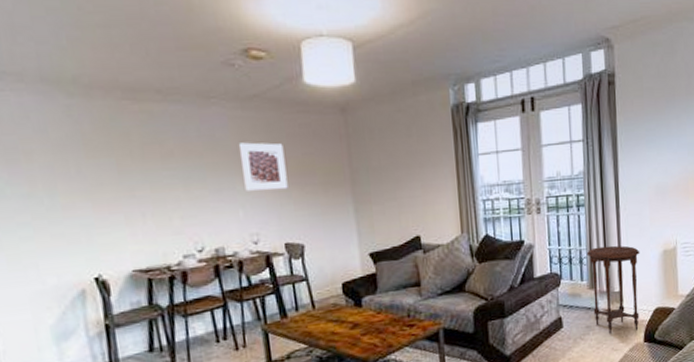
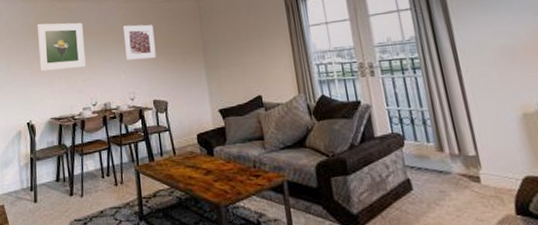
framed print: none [96,132,184,206] -> present [37,22,86,72]
side table: present [587,245,640,334] -> none [430,107,506,202]

